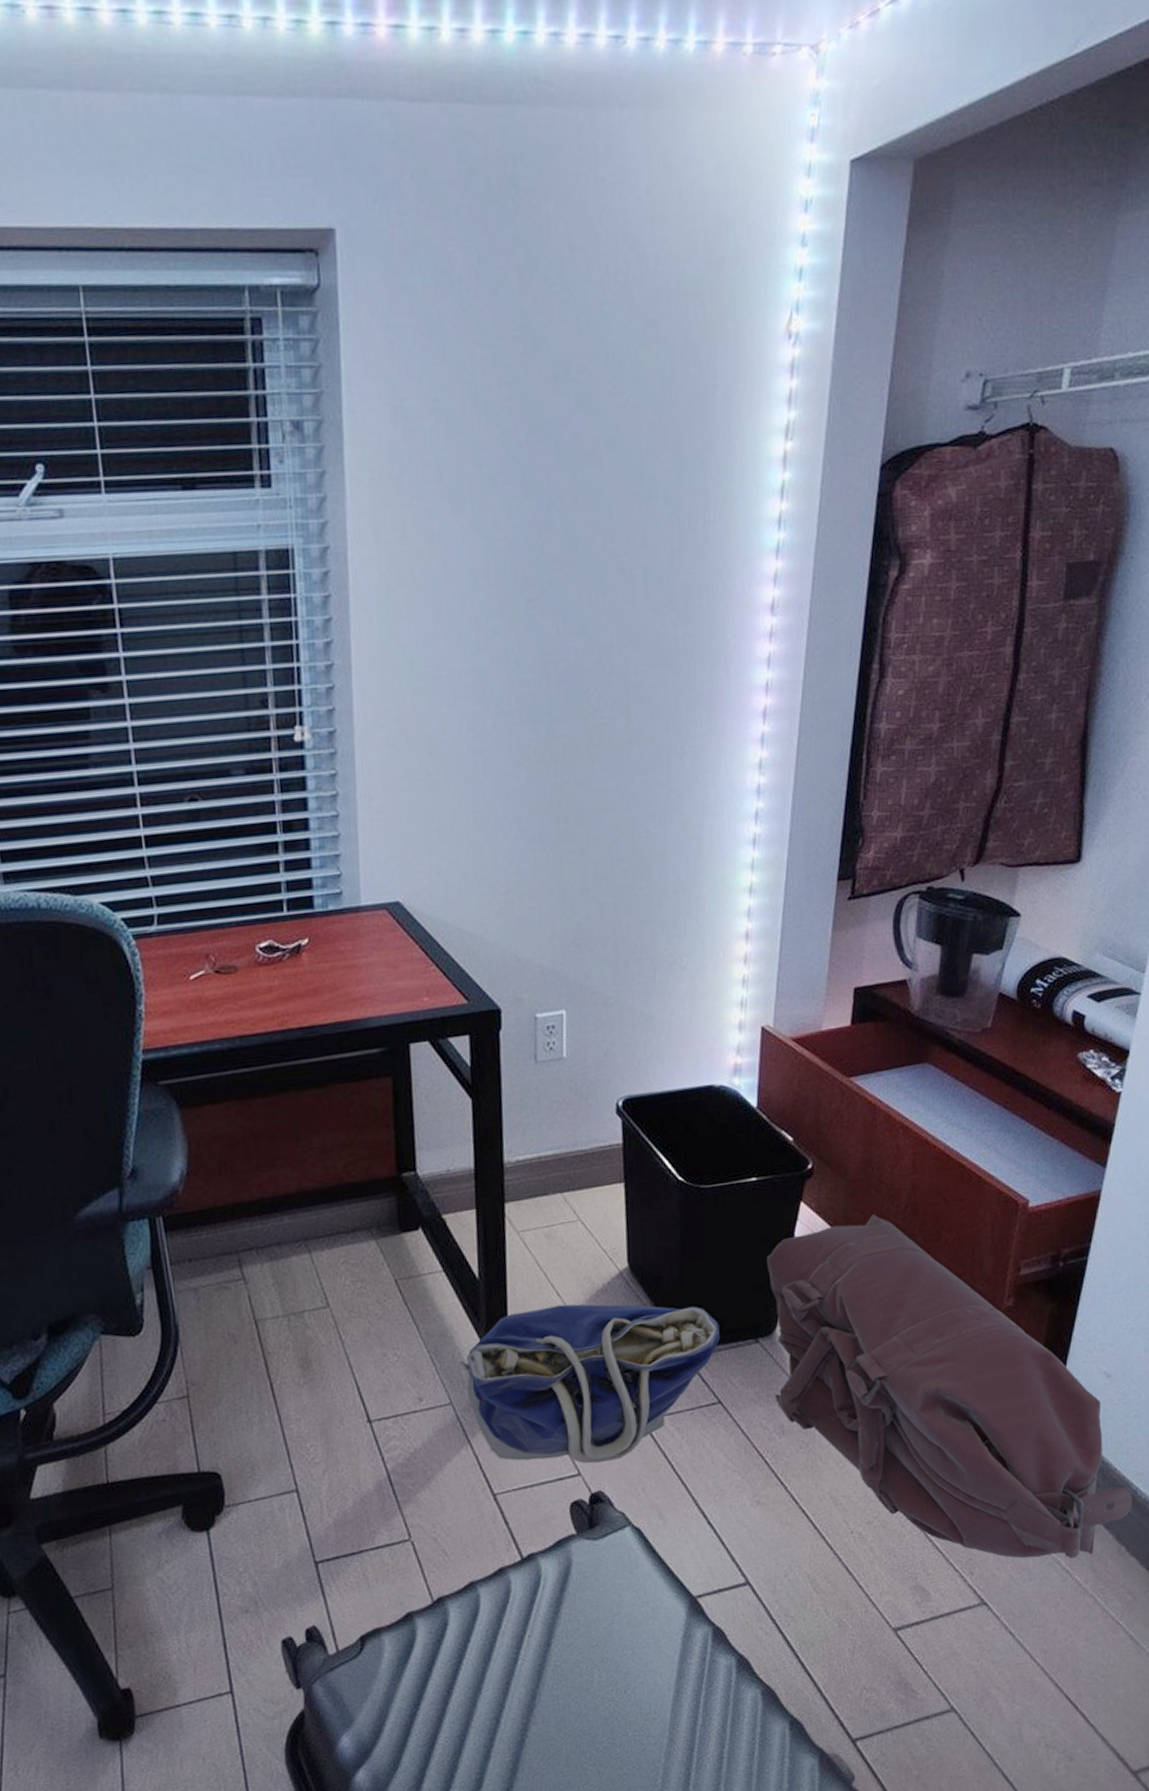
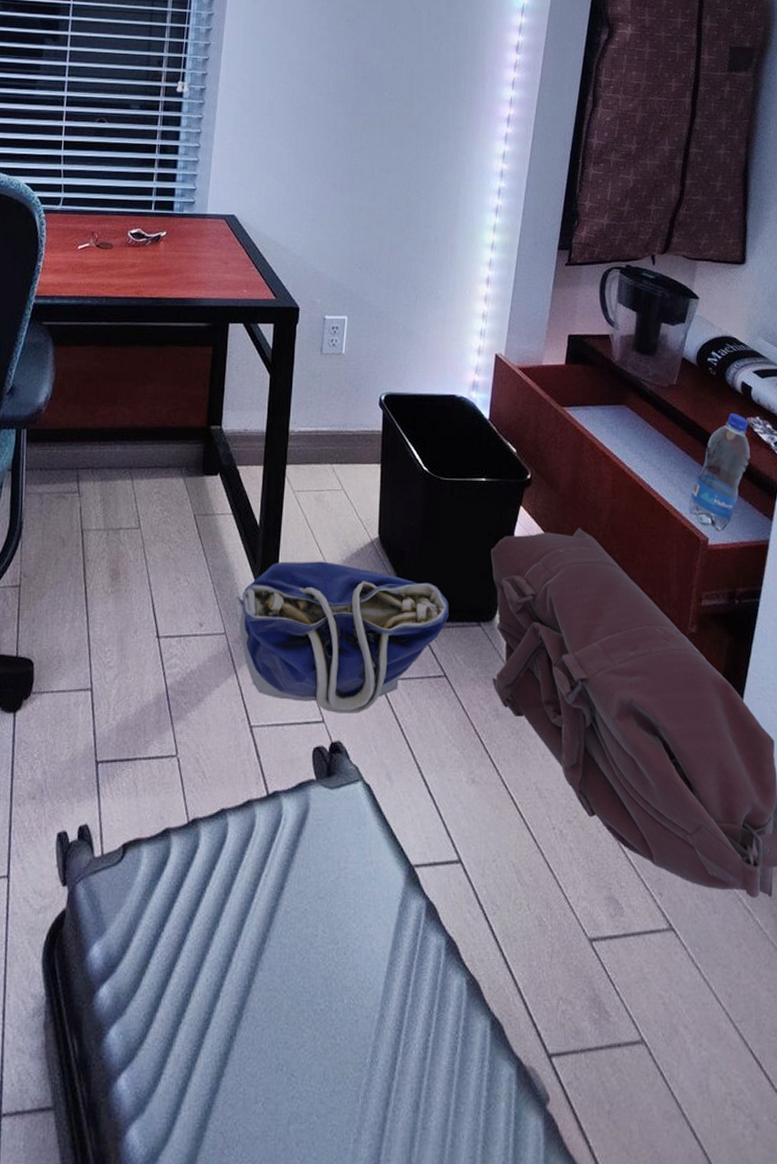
bottle: none [1005,1050,1082,1191] -> present [688,413,751,532]

